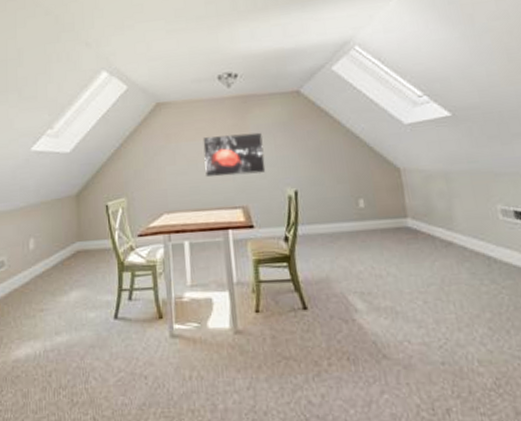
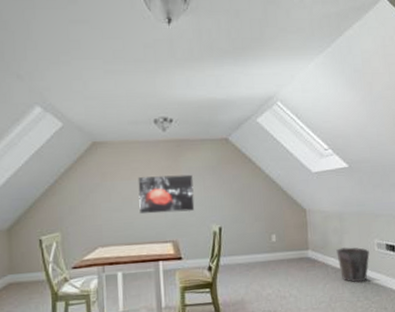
waste bin: none [444,214,493,261] -> present [336,247,370,283]

